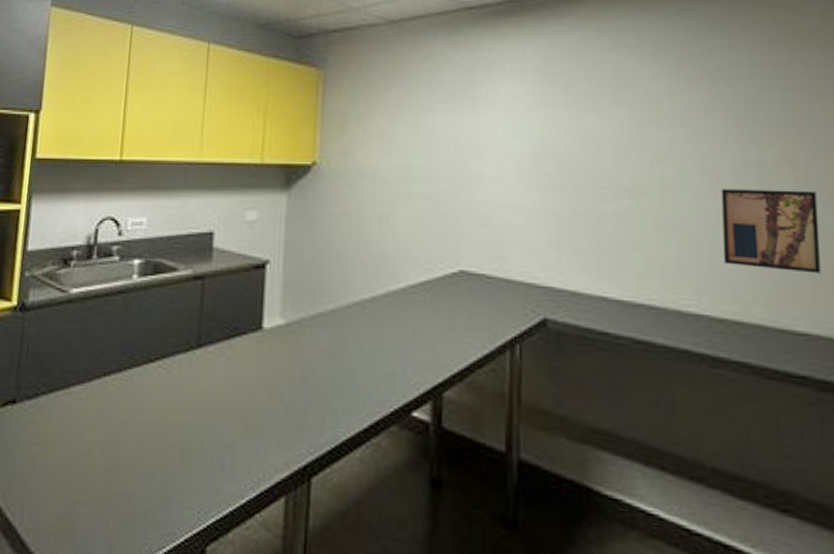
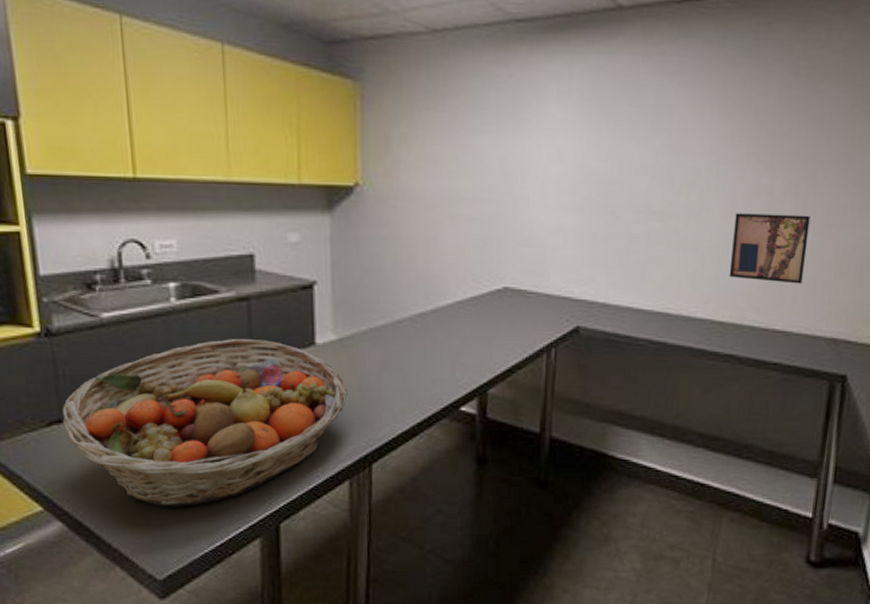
fruit basket: none [16,319,291,514] -> present [62,338,348,507]

